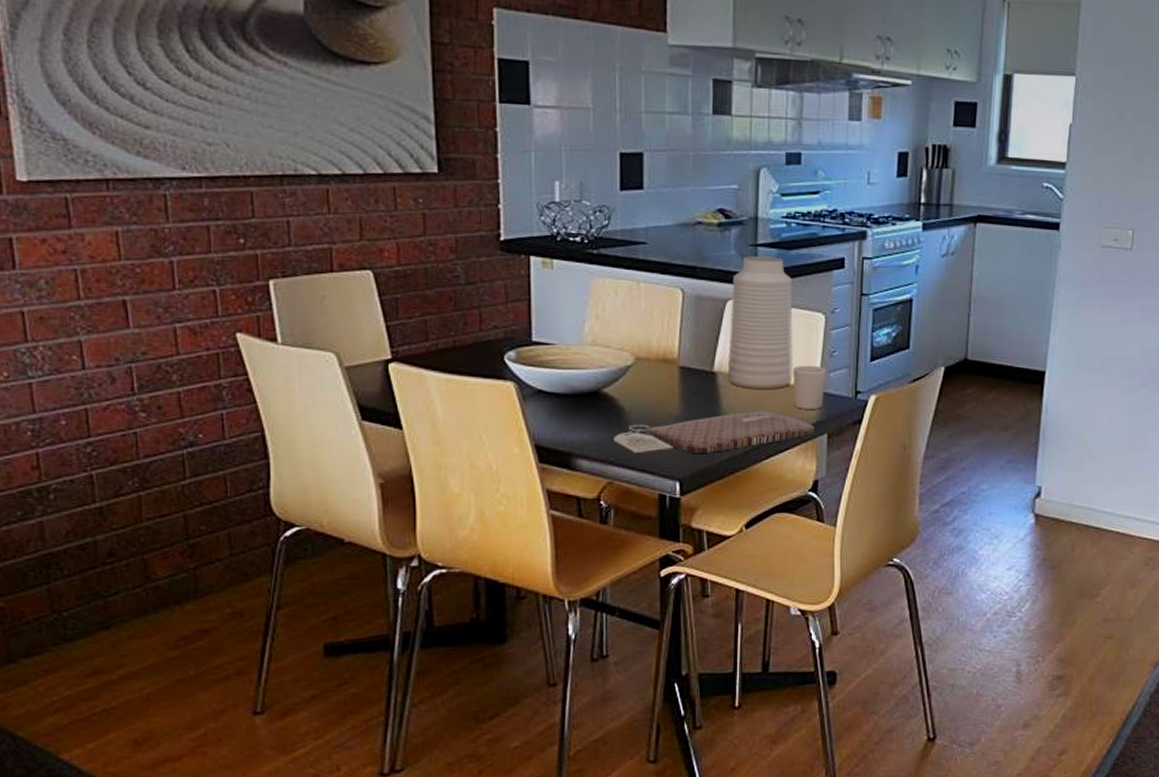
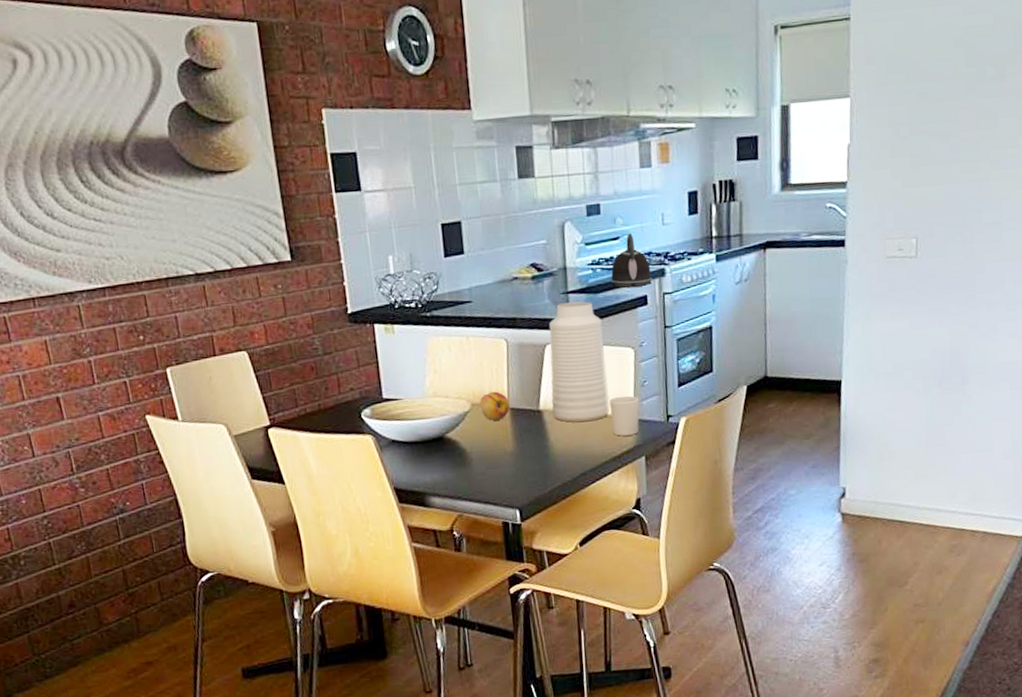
placemat: present [613,411,814,455] -> none [459,440,633,489]
fruit: none [645,346,680,379] -> present [479,391,510,421]
kettle: none [806,188,851,247] -> present [610,233,652,288]

